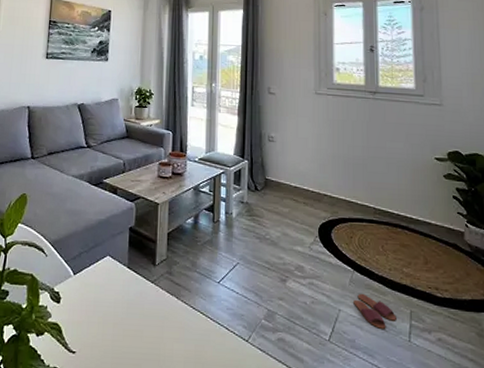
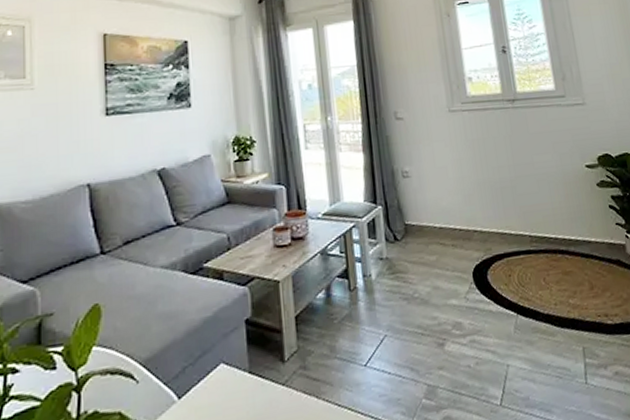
slippers: present [353,293,396,329] -> none [521,339,570,377]

